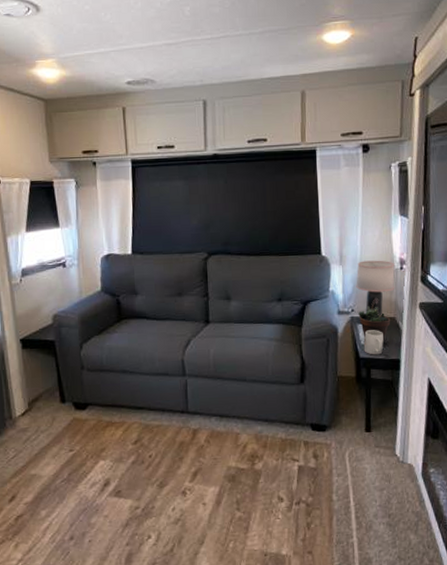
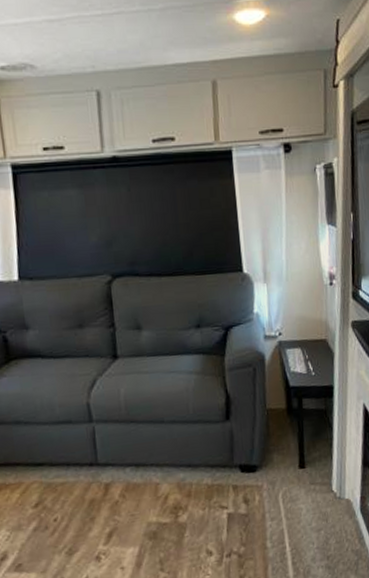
table lamp: present [356,260,395,316] -> none [282,275,325,339]
succulent plant: present [358,298,391,340] -> none [286,319,322,366]
mug: present [363,330,384,355] -> none [293,354,315,383]

